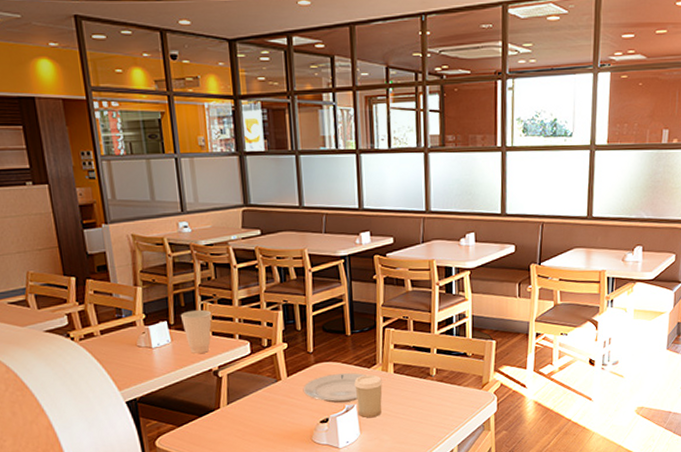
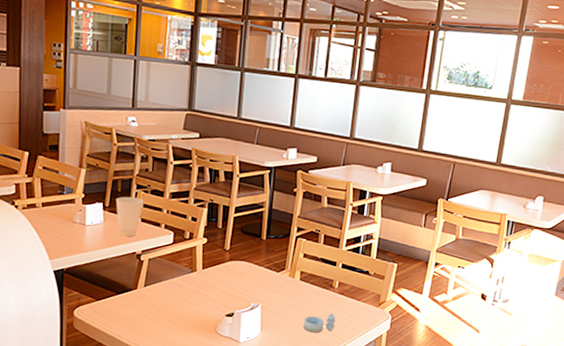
plate: present [303,373,367,403] -> none [214,273,275,301]
cup: present [354,374,382,418] -> none [261,277,288,319]
sugar dispenser: none [405,403,438,427] -> present [304,313,336,333]

